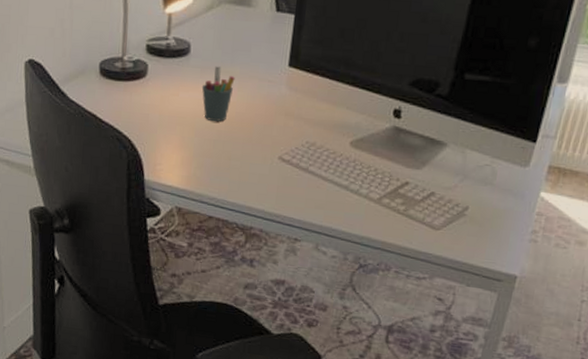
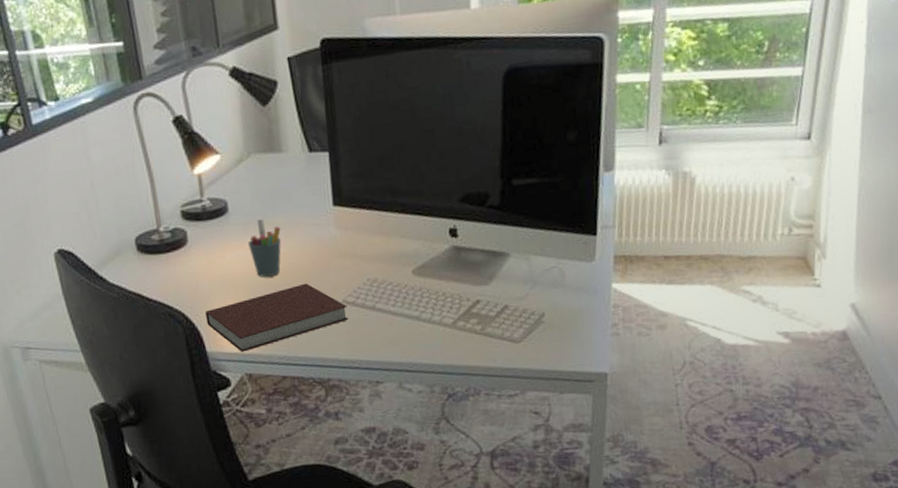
notebook: none [149,134,282,187] -> present [205,283,348,352]

